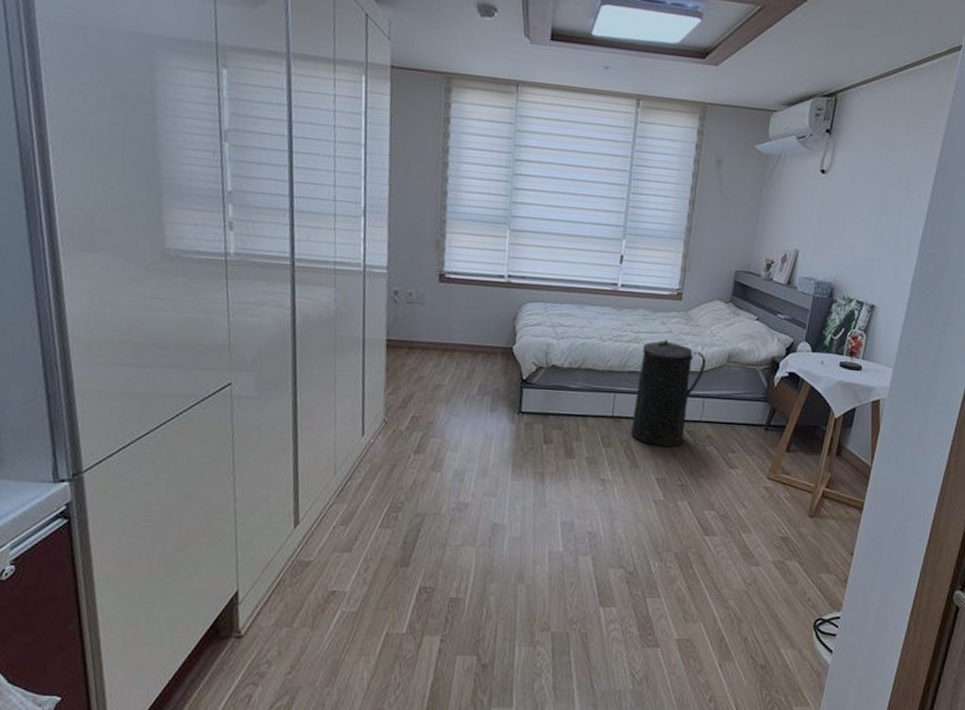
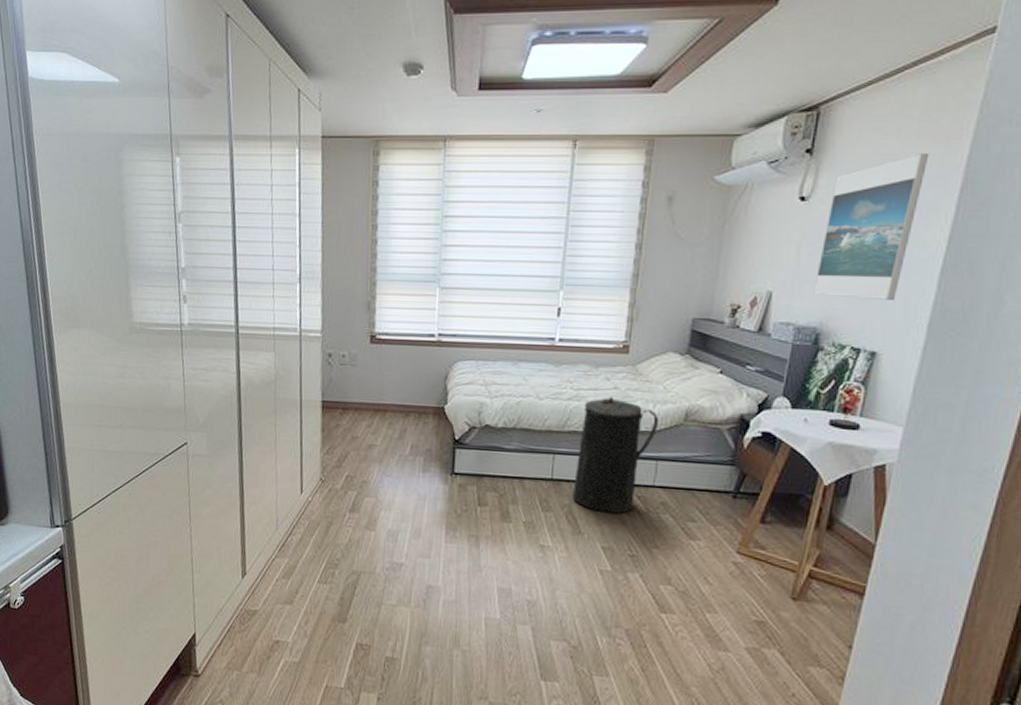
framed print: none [830,142,915,262] -> present [813,154,930,300]

